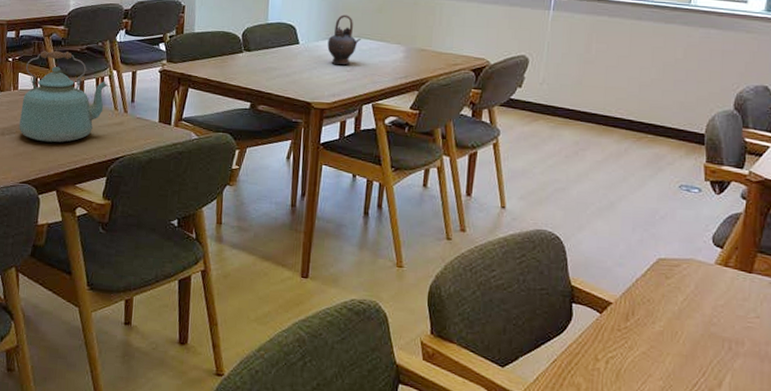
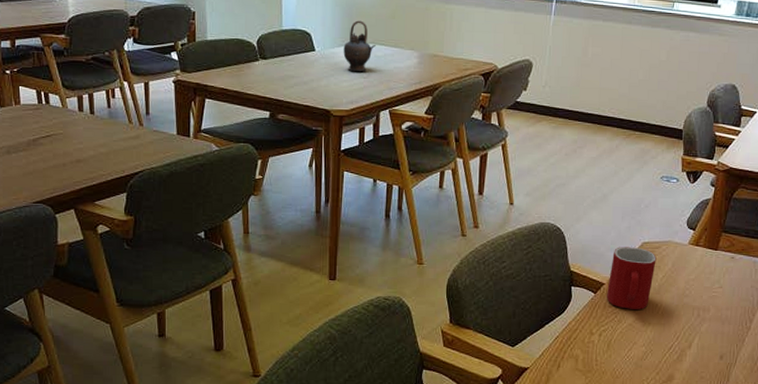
kettle: present [18,51,108,143] -> none [25,61,120,160]
mug: none [615,262,676,336] -> present [607,247,657,310]

